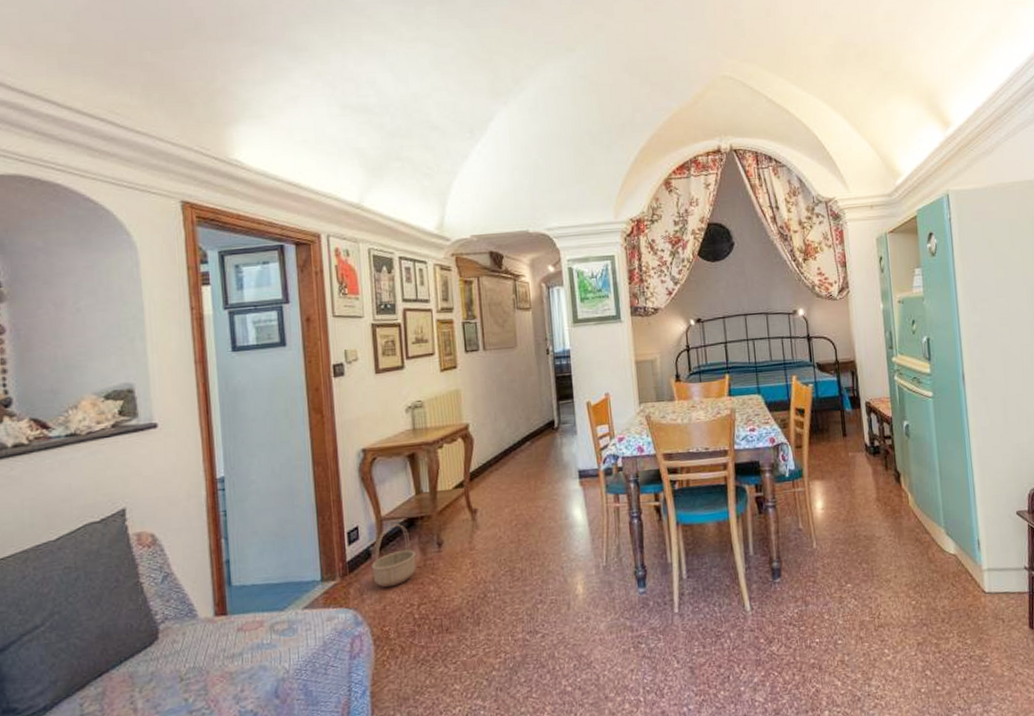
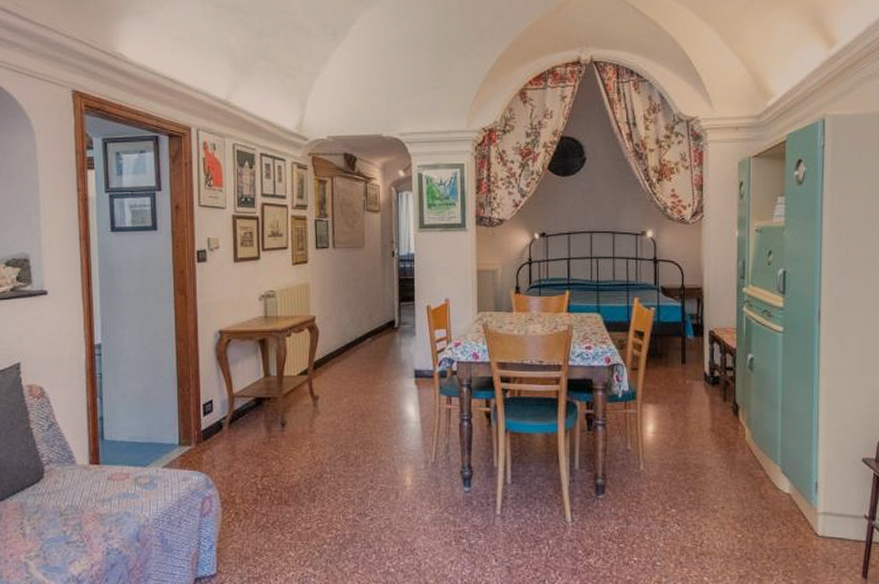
basket: present [371,523,417,588] -> none [222,401,262,458]

